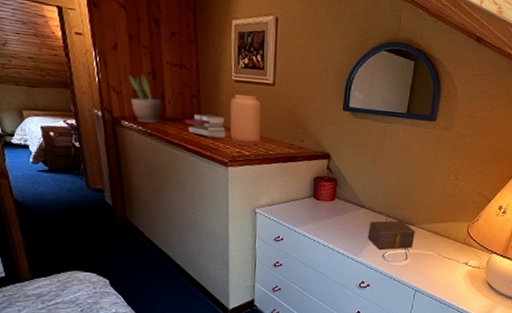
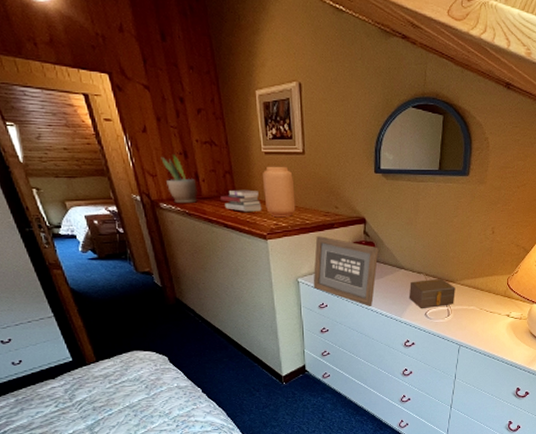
picture frame: none [270,168,341,245] -> present [313,236,379,308]

